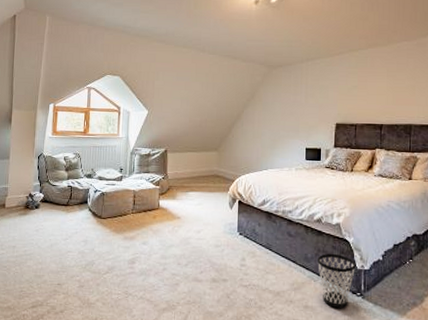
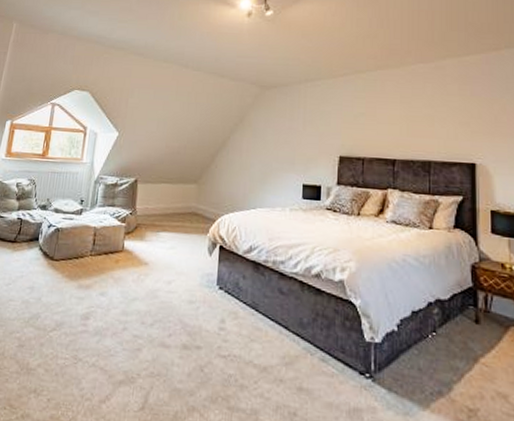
wastebasket: present [317,254,356,309] -> none [314,319,365,394]

